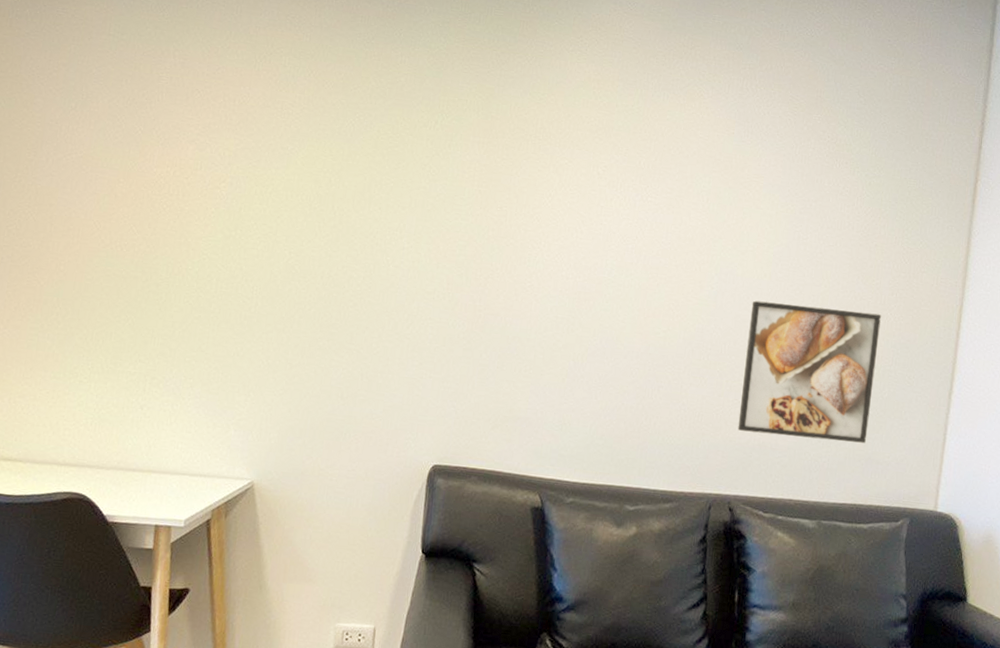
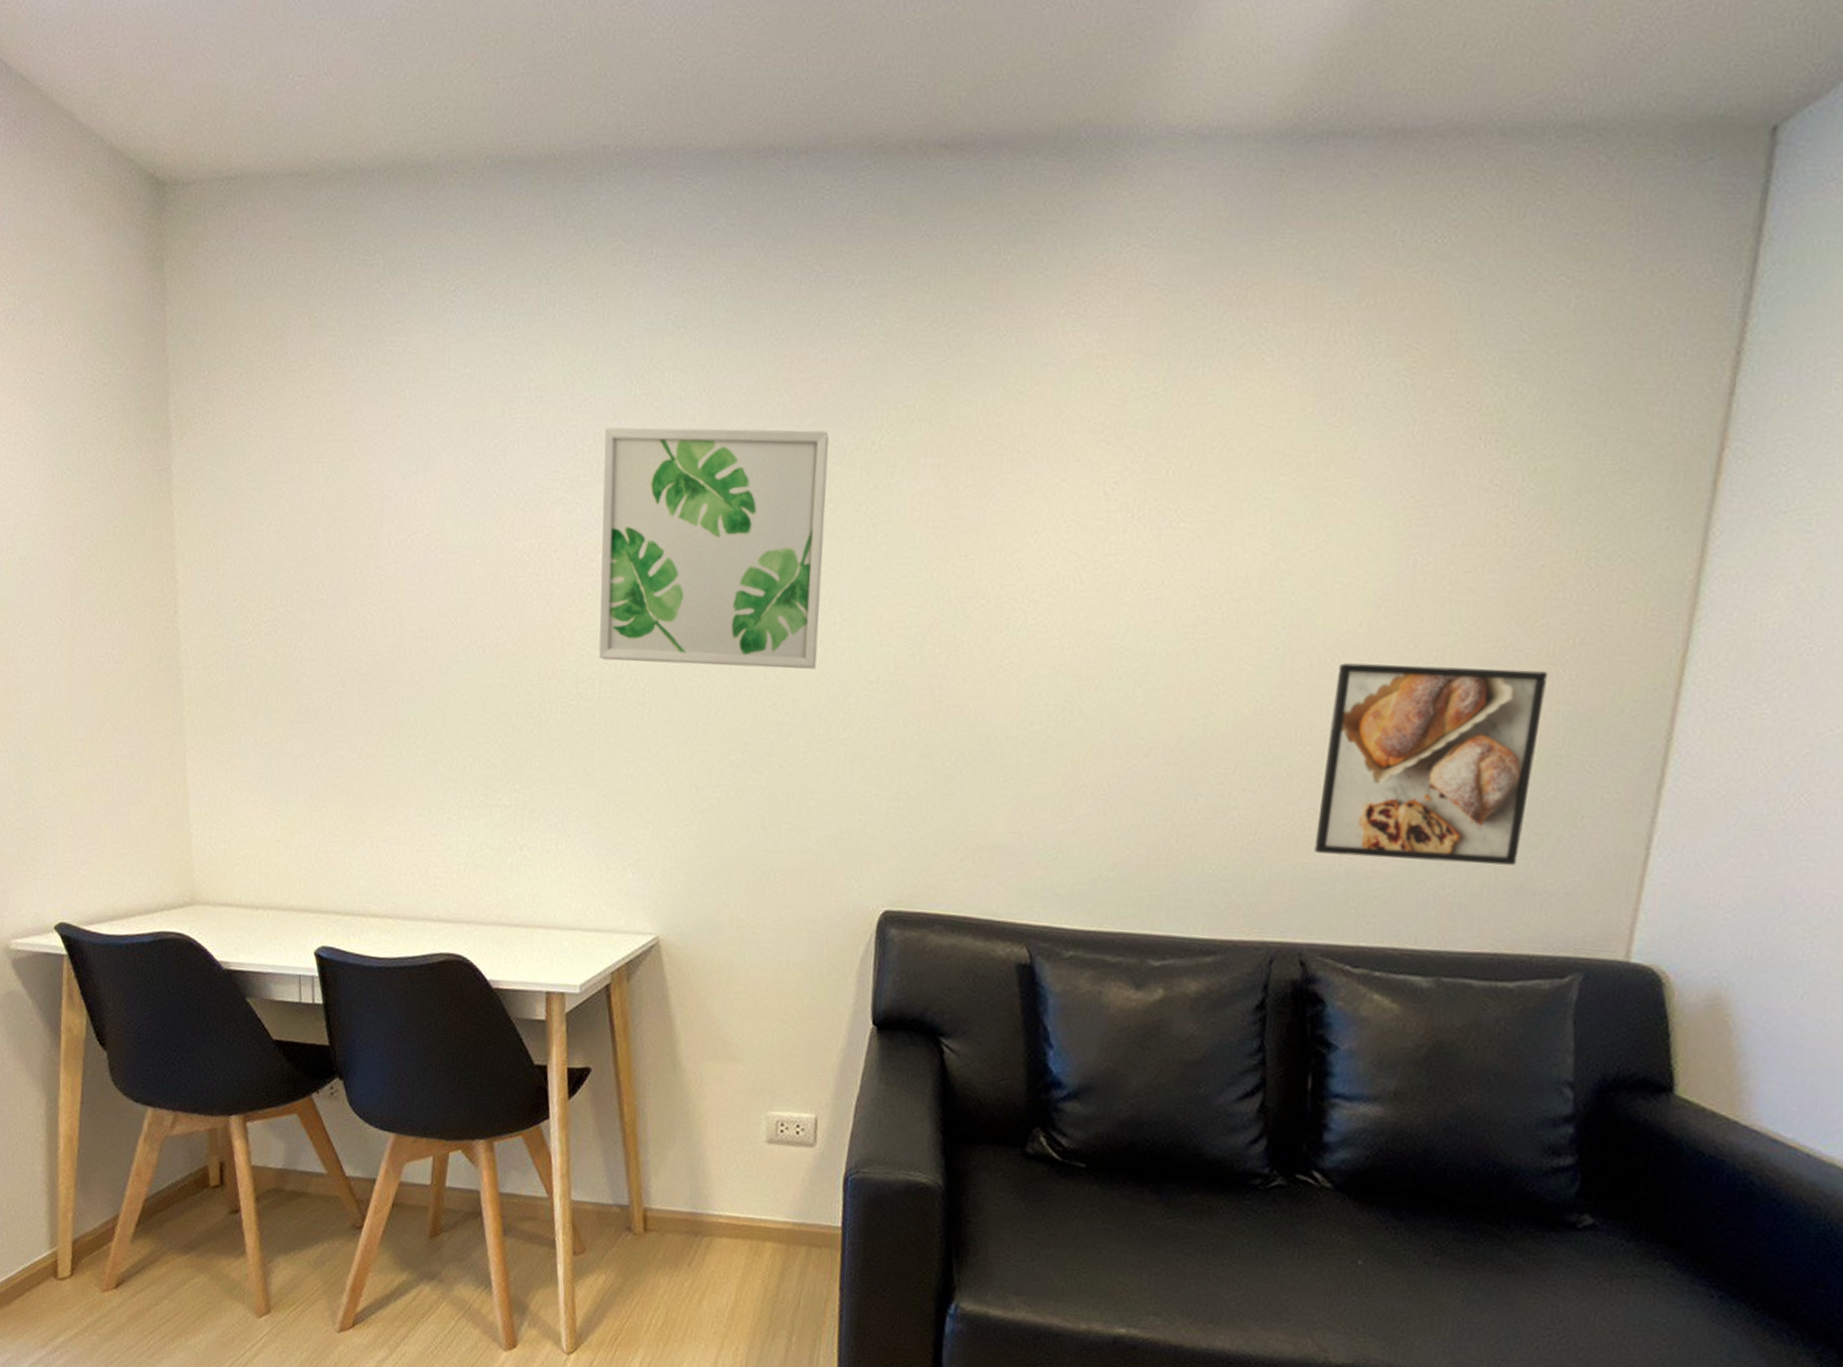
wall art: none [217,90,404,281] -> present [598,427,829,669]

